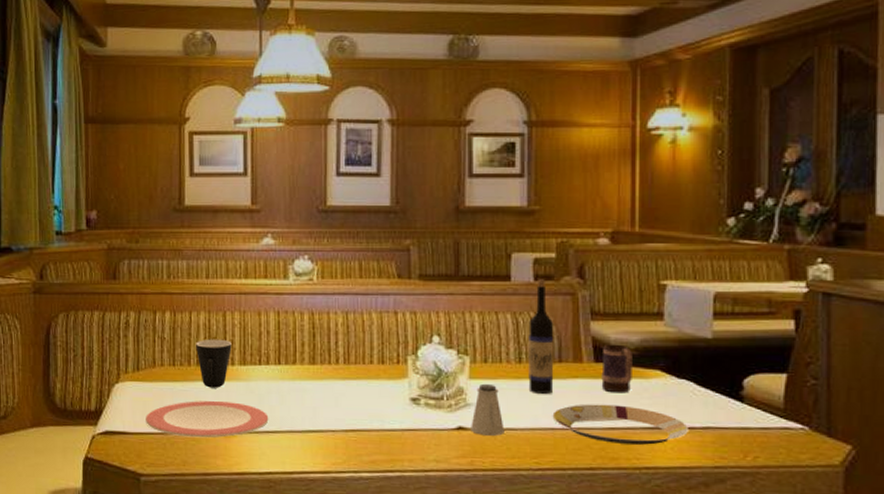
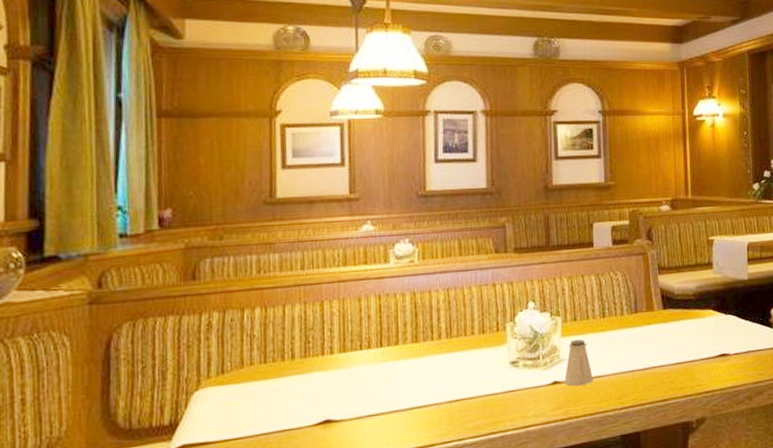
plate: present [146,401,269,438] -> none [232,391,371,437]
mug: present [196,339,232,388] -> none [290,329,330,381]
wine bottle: present [528,279,554,395] -> none [609,243,632,343]
plate: present [552,404,688,445] -> none [632,342,735,376]
mug: present [601,344,632,393] -> none [669,292,692,333]

